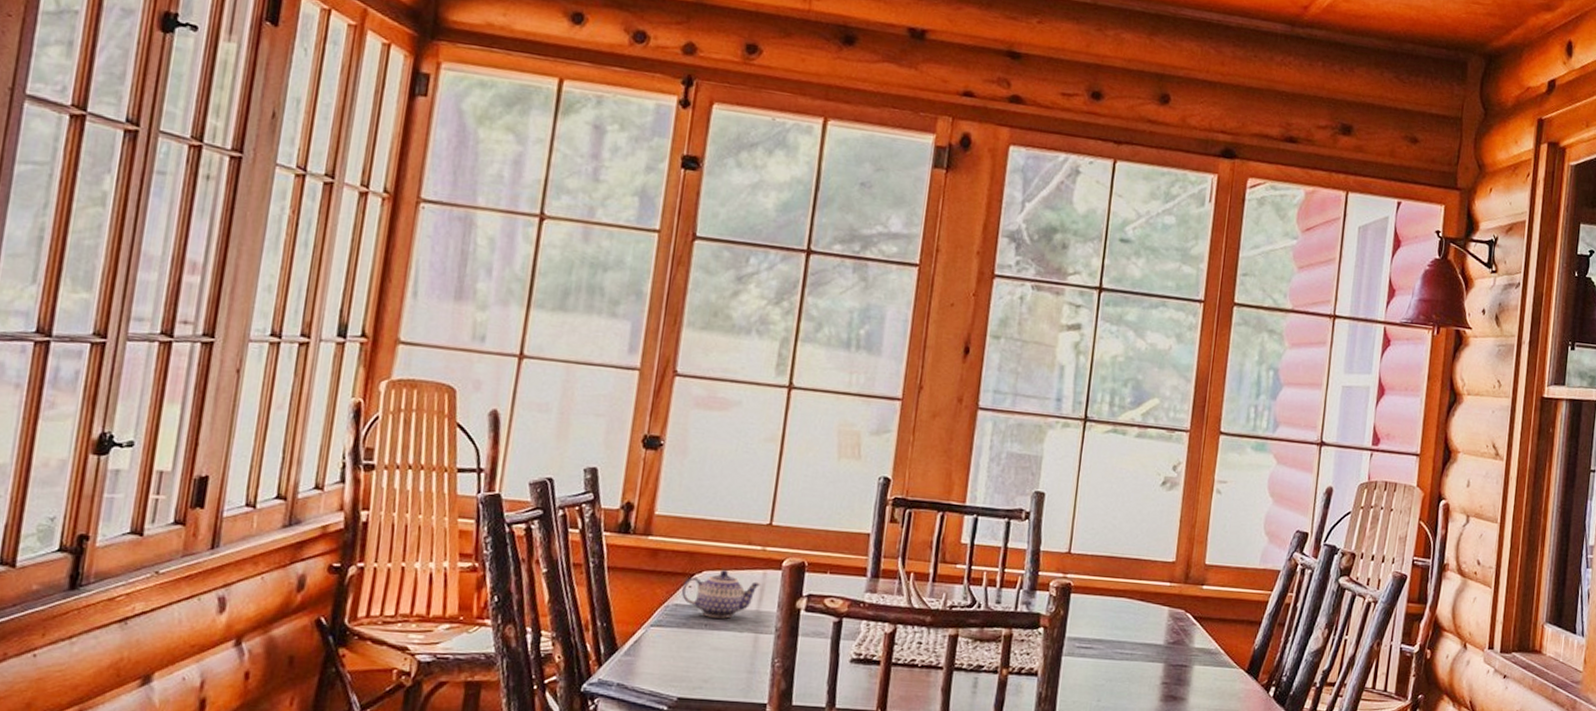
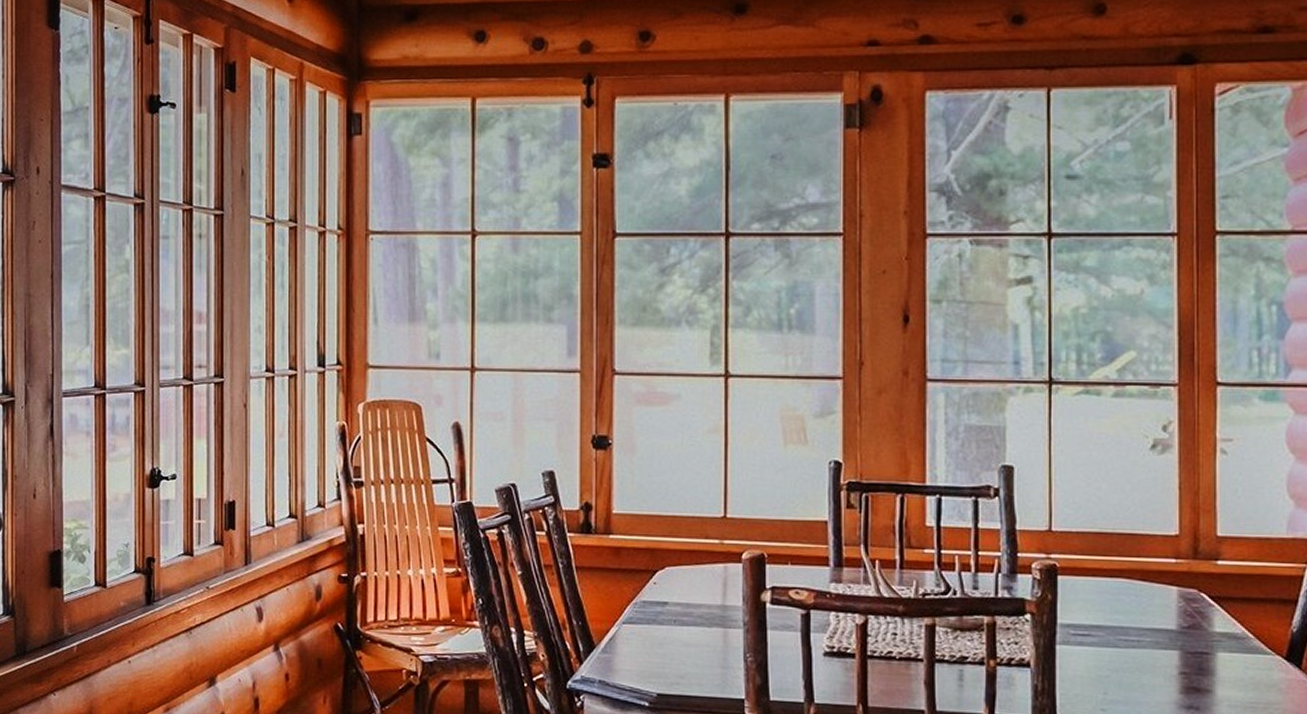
teapot: present [681,569,762,619] -> none [647,564,724,614]

